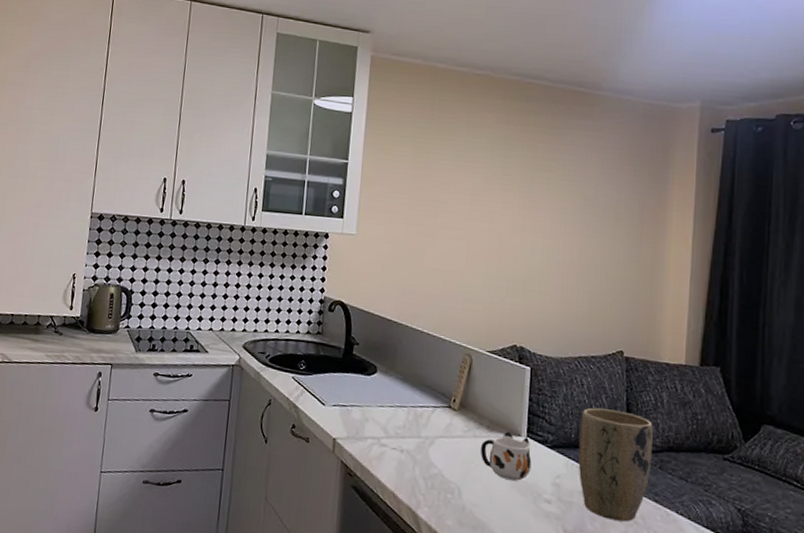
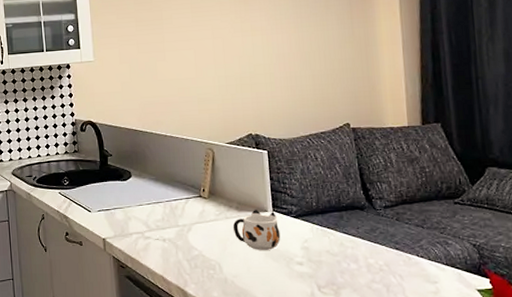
plant pot: present [578,408,653,522] -> none [319,176,389,271]

